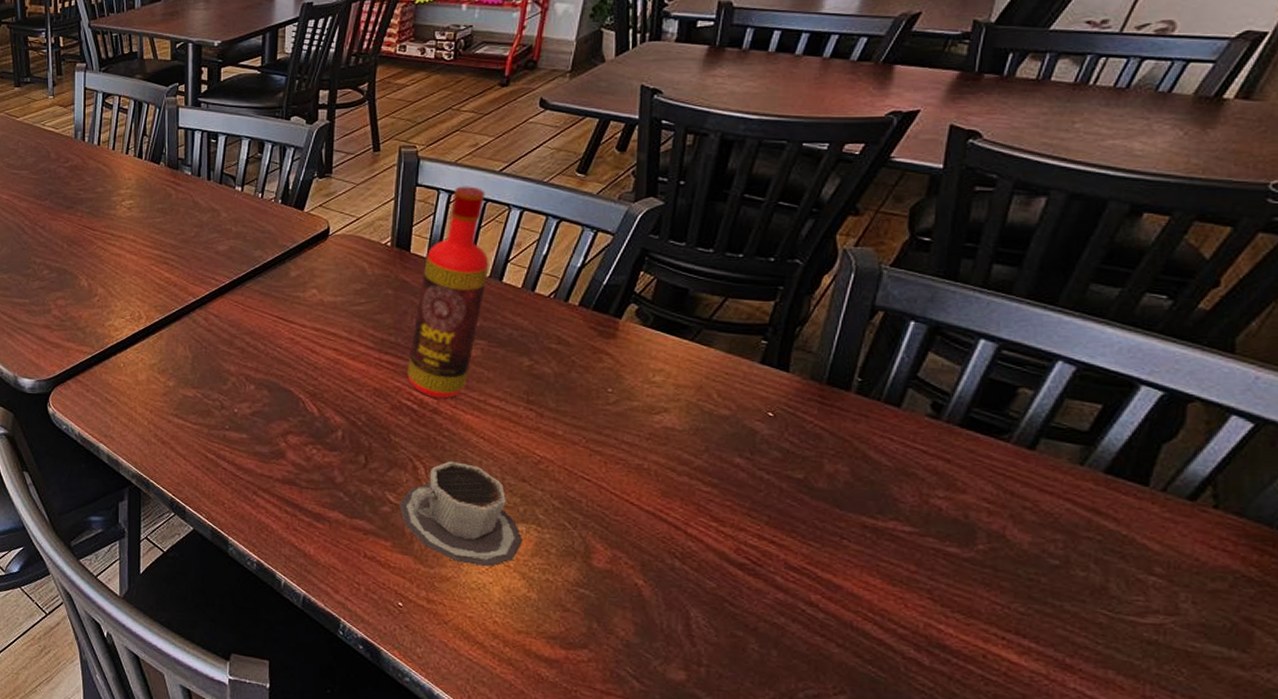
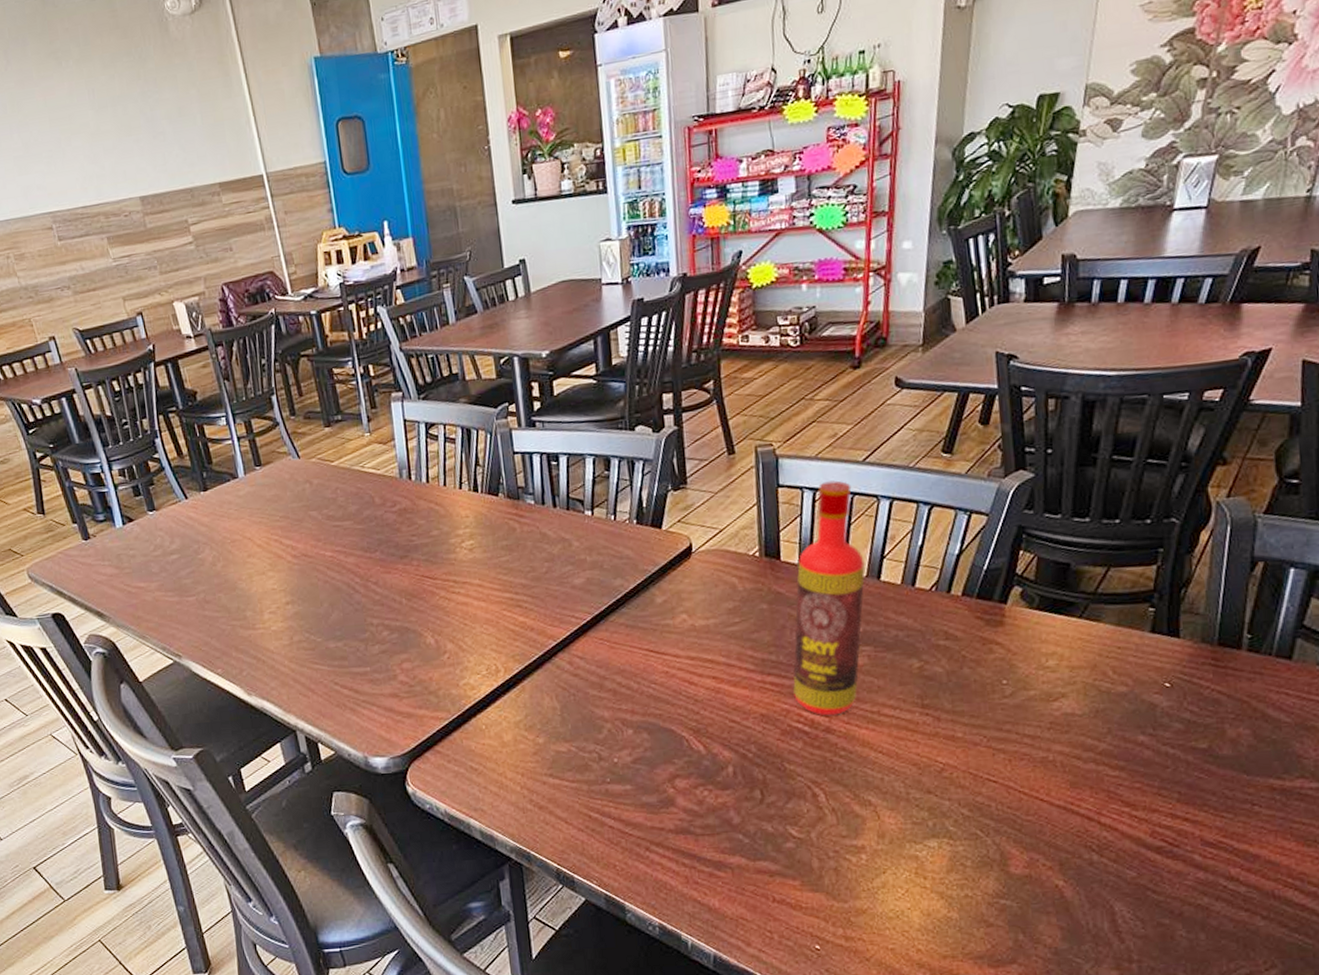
cup: present [399,461,524,567] -> none [803,782,937,892]

